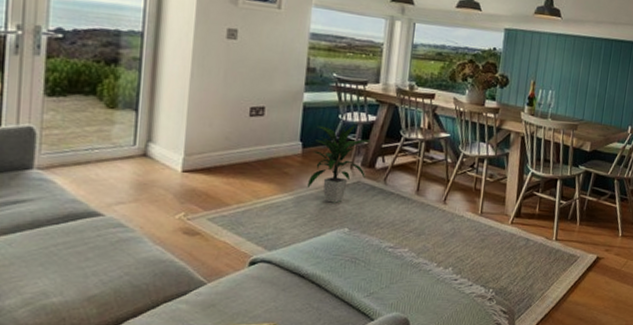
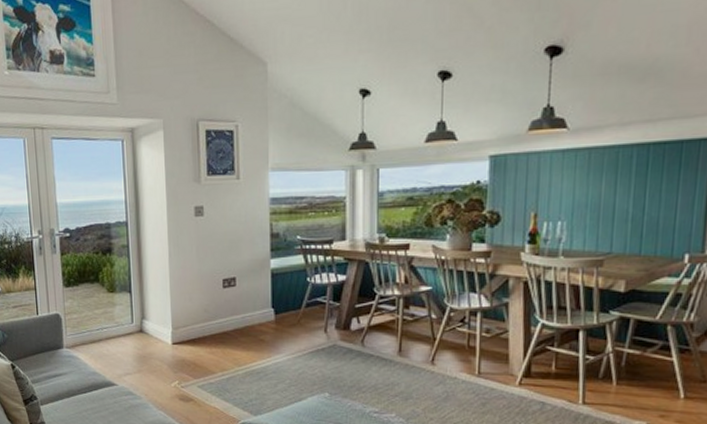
indoor plant: present [306,124,371,203] -> none [283,286,342,368]

